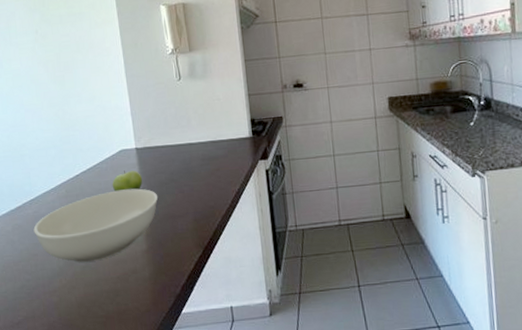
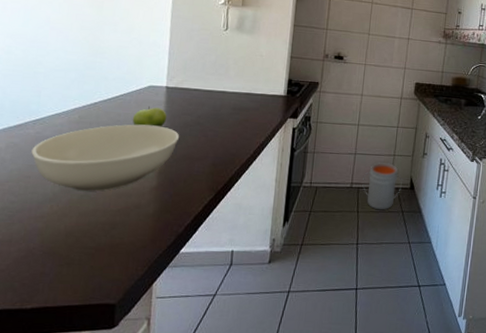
bucket: none [350,192,396,246] -> present [362,162,402,210]

